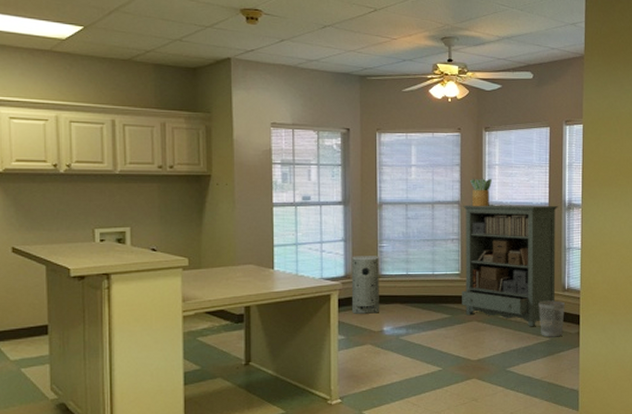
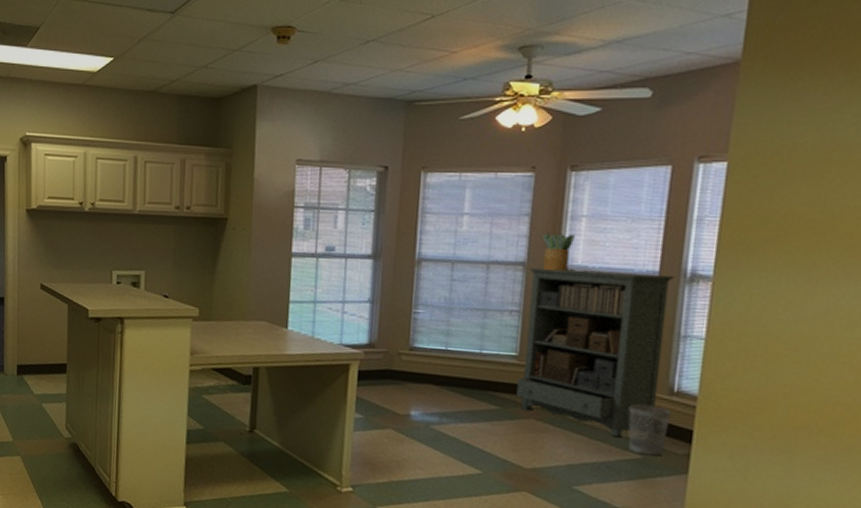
air purifier: present [351,256,379,314] -> none [374,321,412,393]

